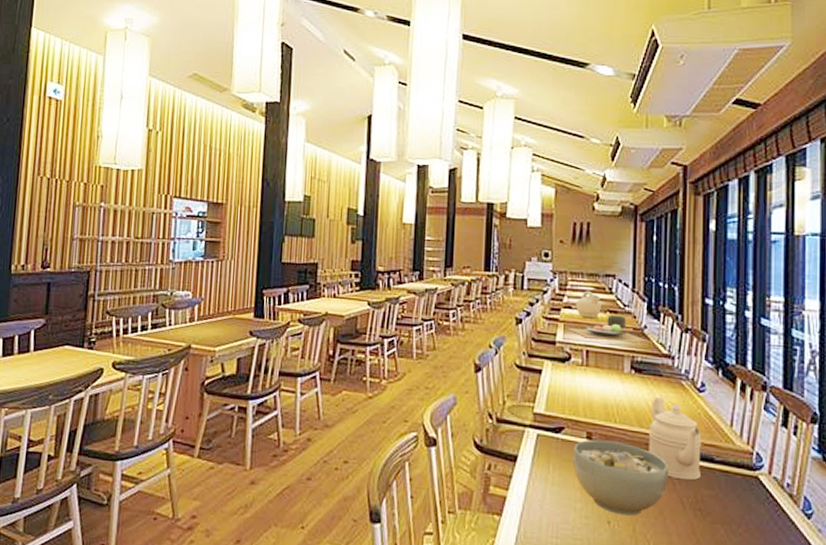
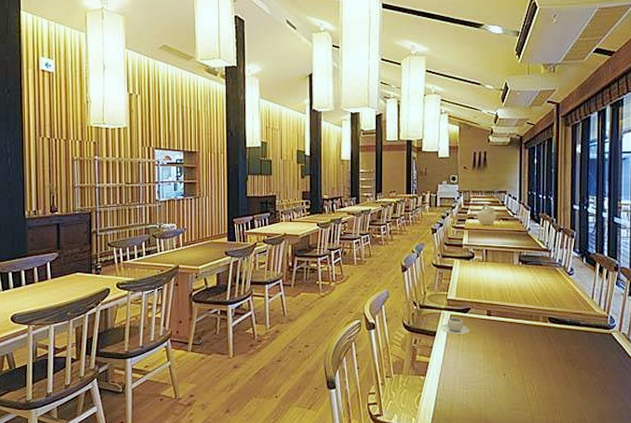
teacup: none [523,438,564,463] -> present [440,317,470,334]
tea set: present [566,314,653,344] -> none [470,221,535,242]
soup bowl: present [572,439,669,516] -> none [477,315,548,369]
coffeepot: present [649,398,701,481] -> none [533,281,571,340]

